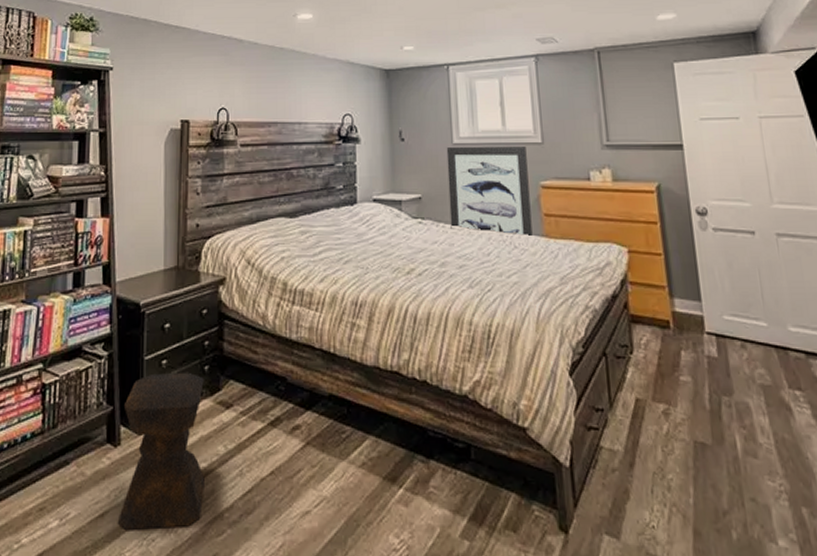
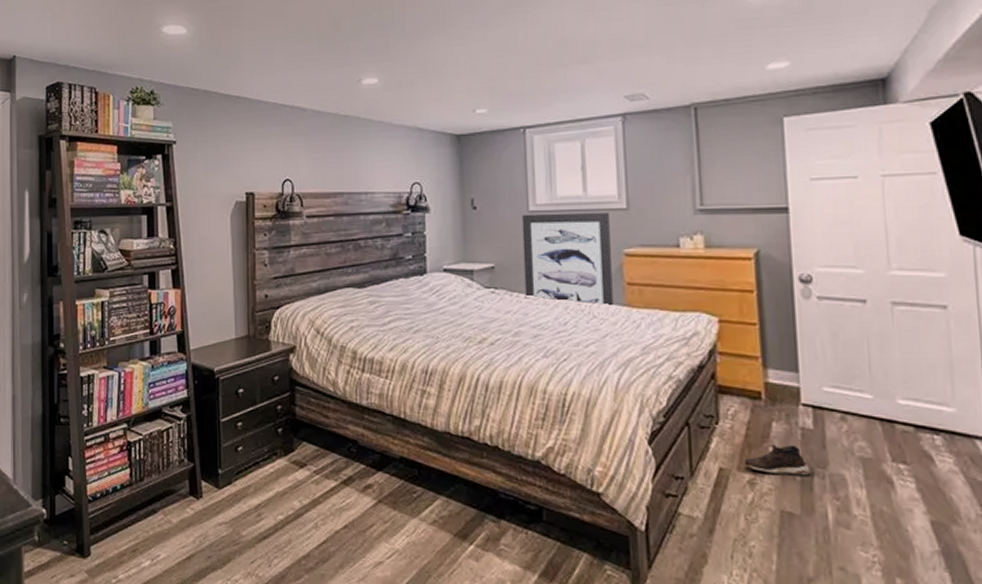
stool: present [117,373,204,530] -> none [203,434,282,572]
shoe: none [658,372,719,405] -> present [744,444,811,476]

